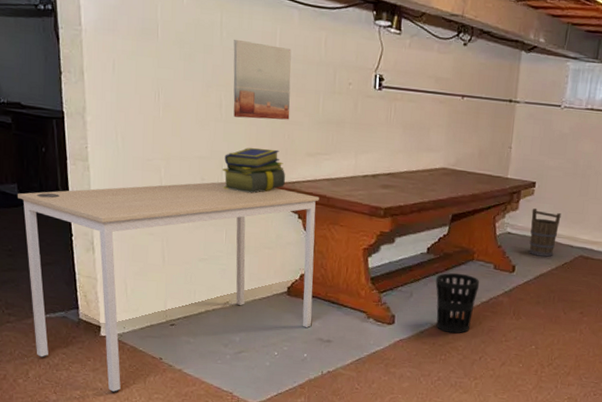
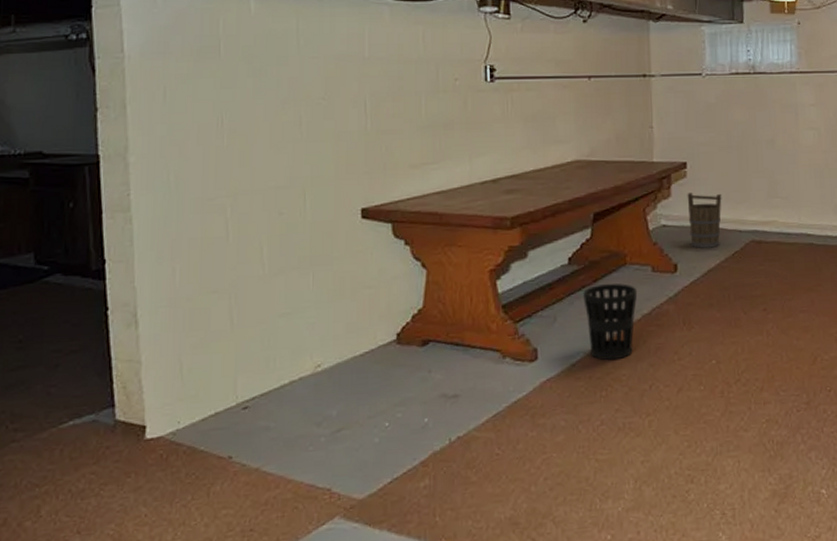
desk: present [18,181,319,393] -> none [34,211,432,517]
stack of books: present [223,147,286,194] -> none [306,165,386,223]
wall art: present [233,39,292,120] -> none [313,46,386,134]

